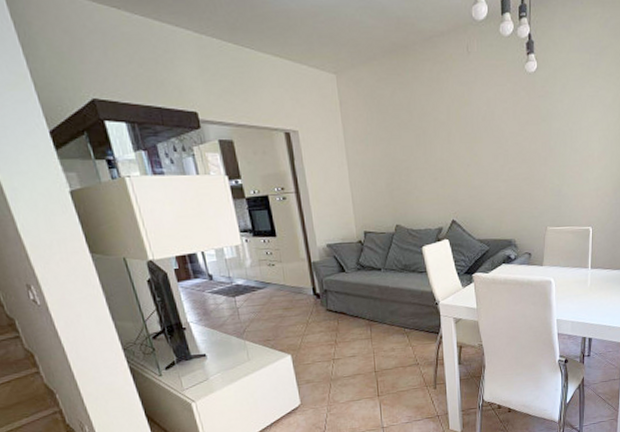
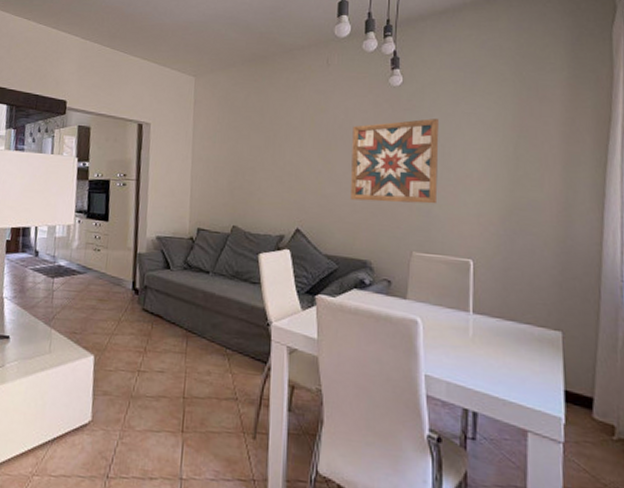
wall art: none [495,104,568,188] -> present [351,119,439,204]

